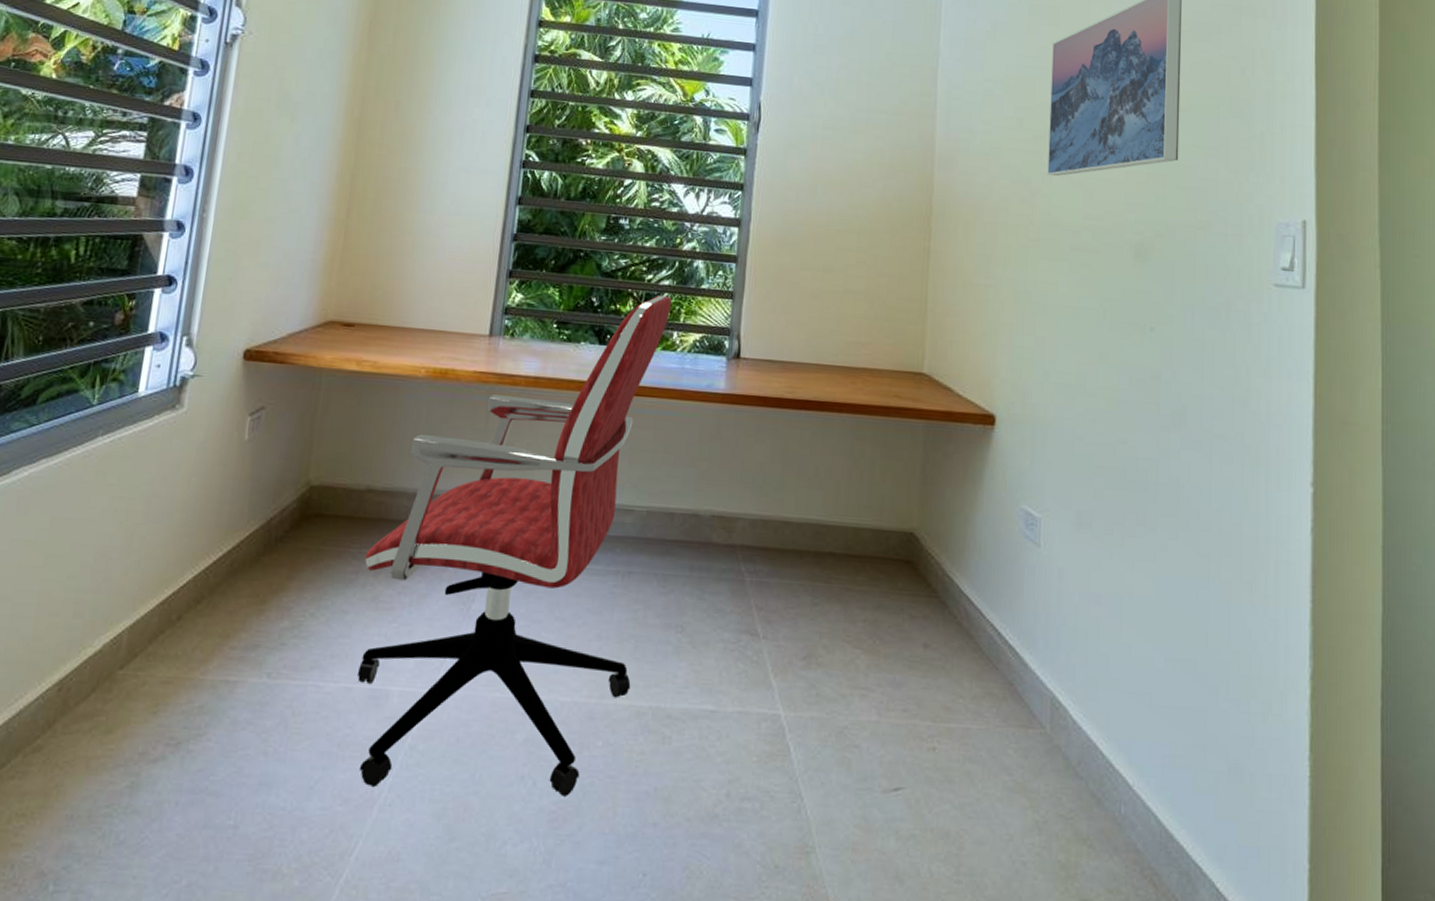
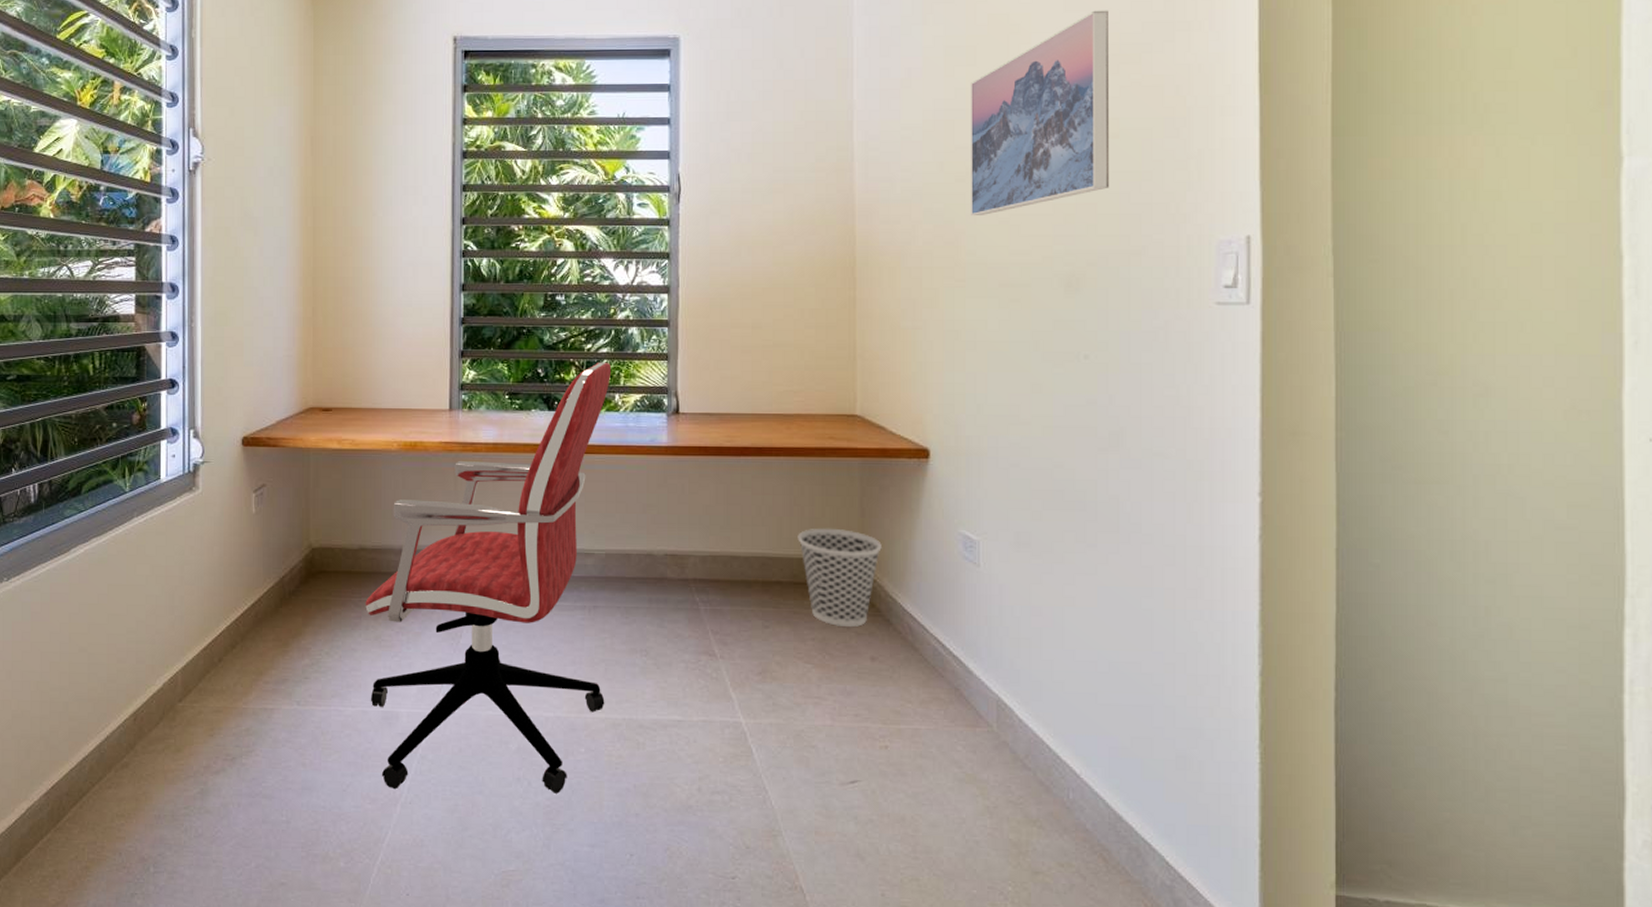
wastebasket: none [855,494,942,609] -> present [798,528,882,628]

